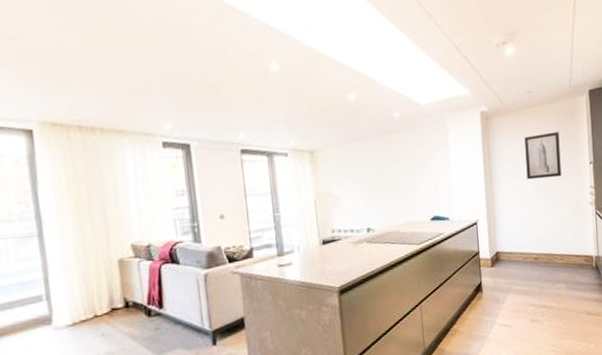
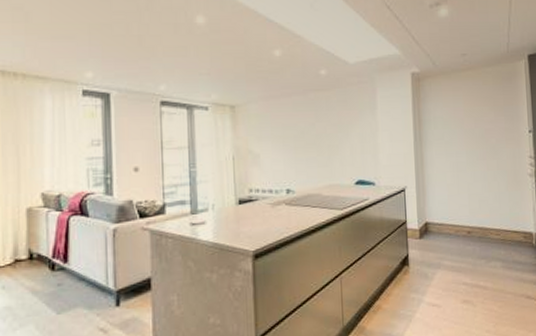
wall art: present [524,132,562,180] -> none [458,97,498,146]

